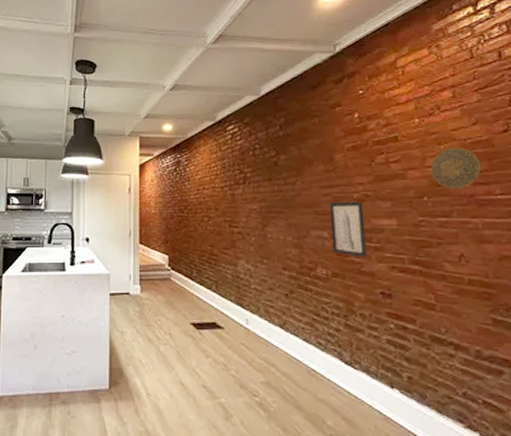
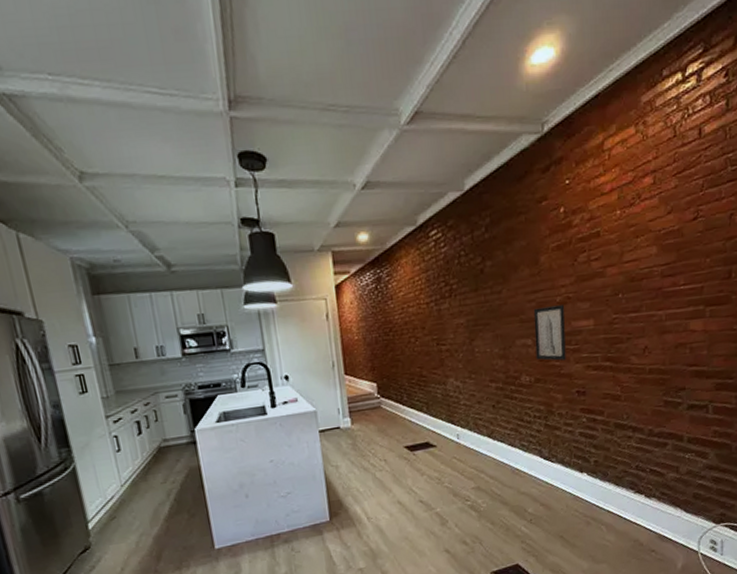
decorative plate: present [430,146,481,189] -> none [627,238,670,284]

